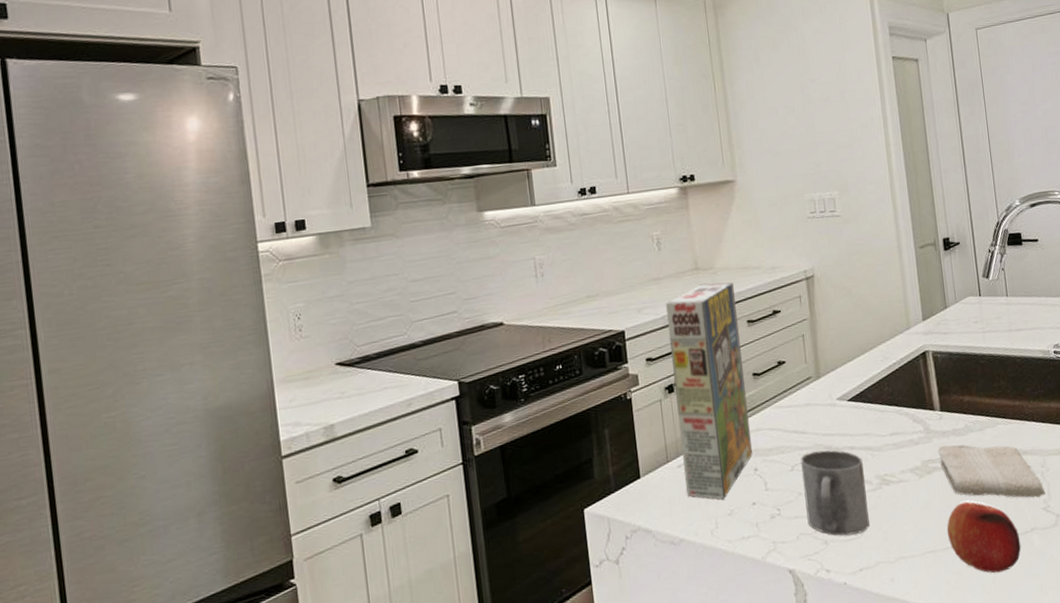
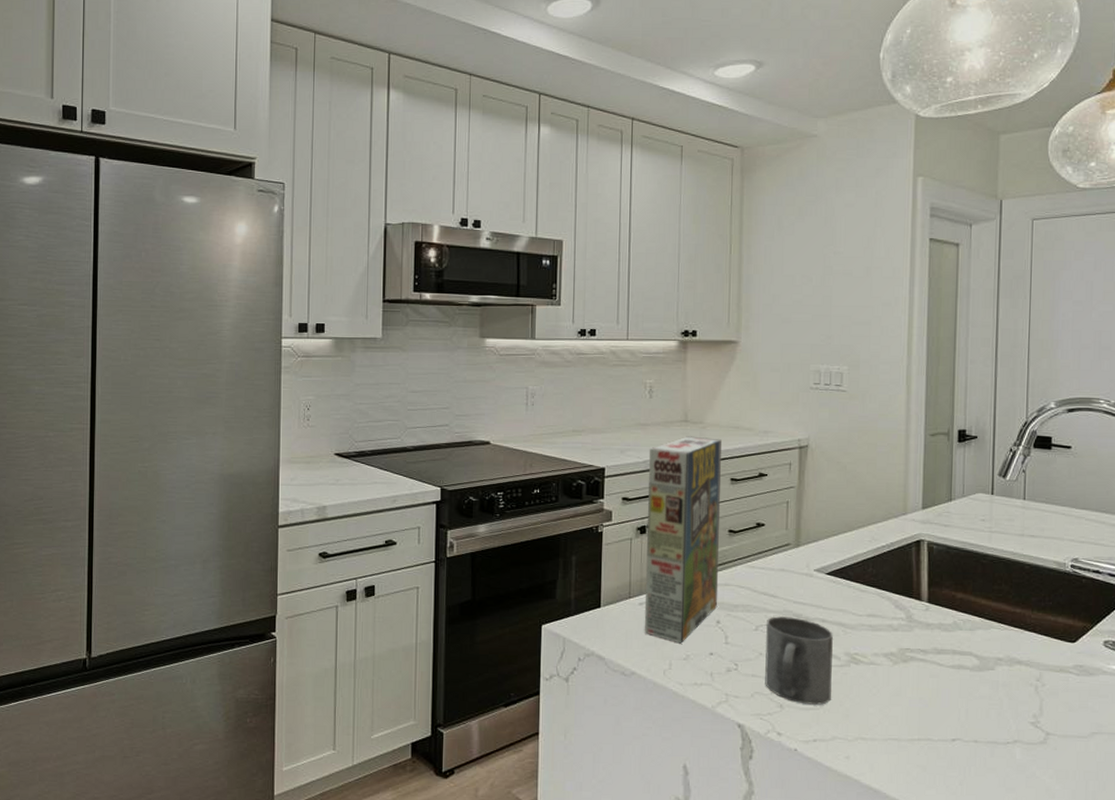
washcloth: present [938,444,1046,498] -> none [918,637,1037,711]
fruit: present [946,501,1021,573] -> none [915,698,999,777]

